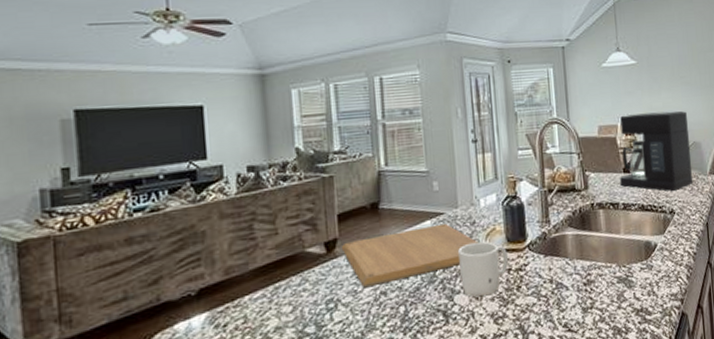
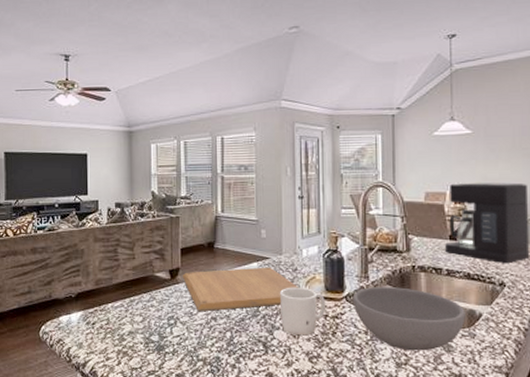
bowl: none [536,227,643,294] -> present [354,287,466,351]

